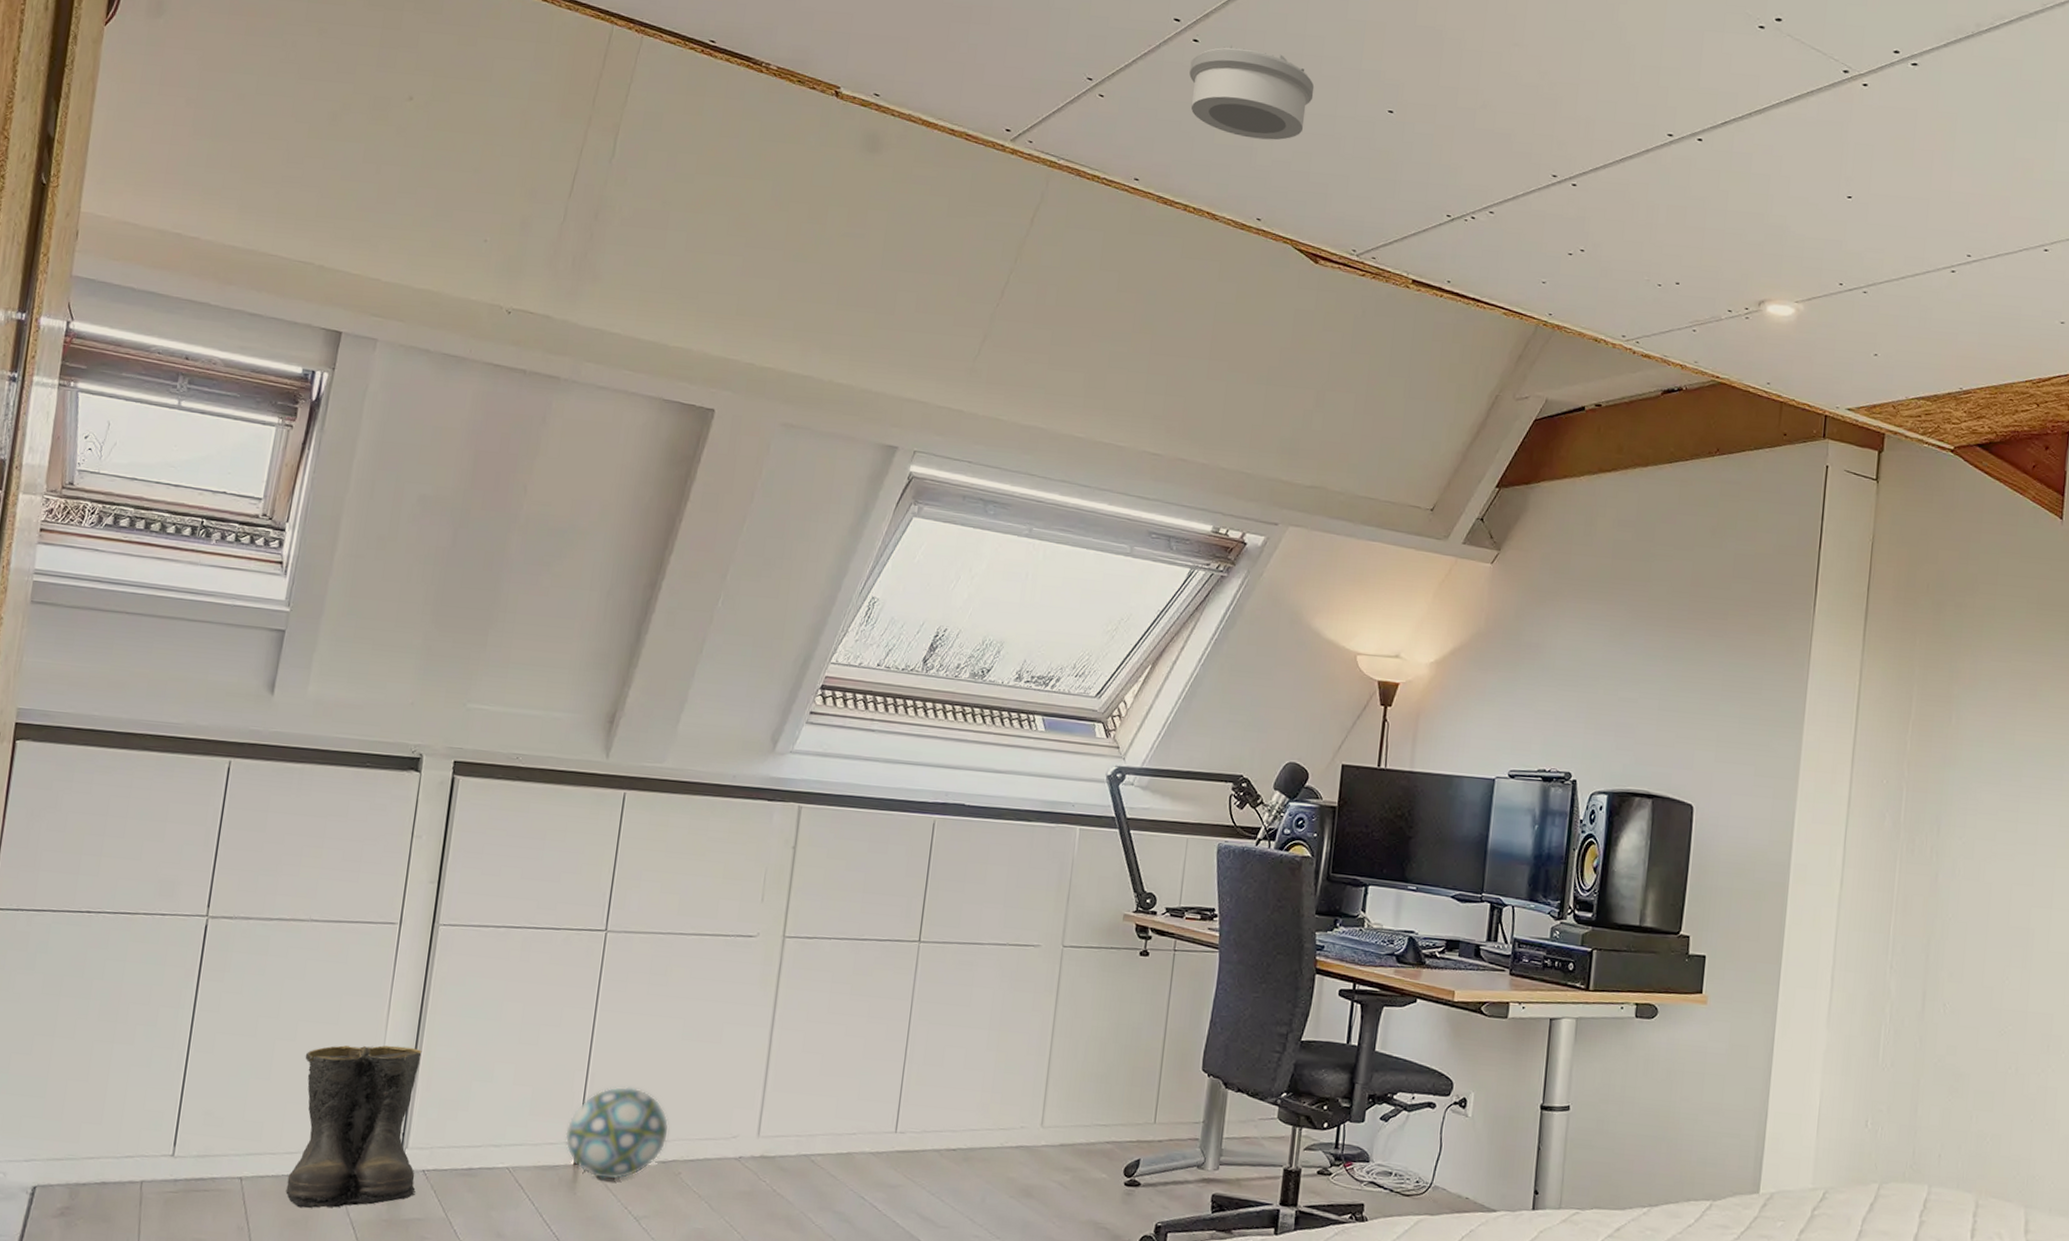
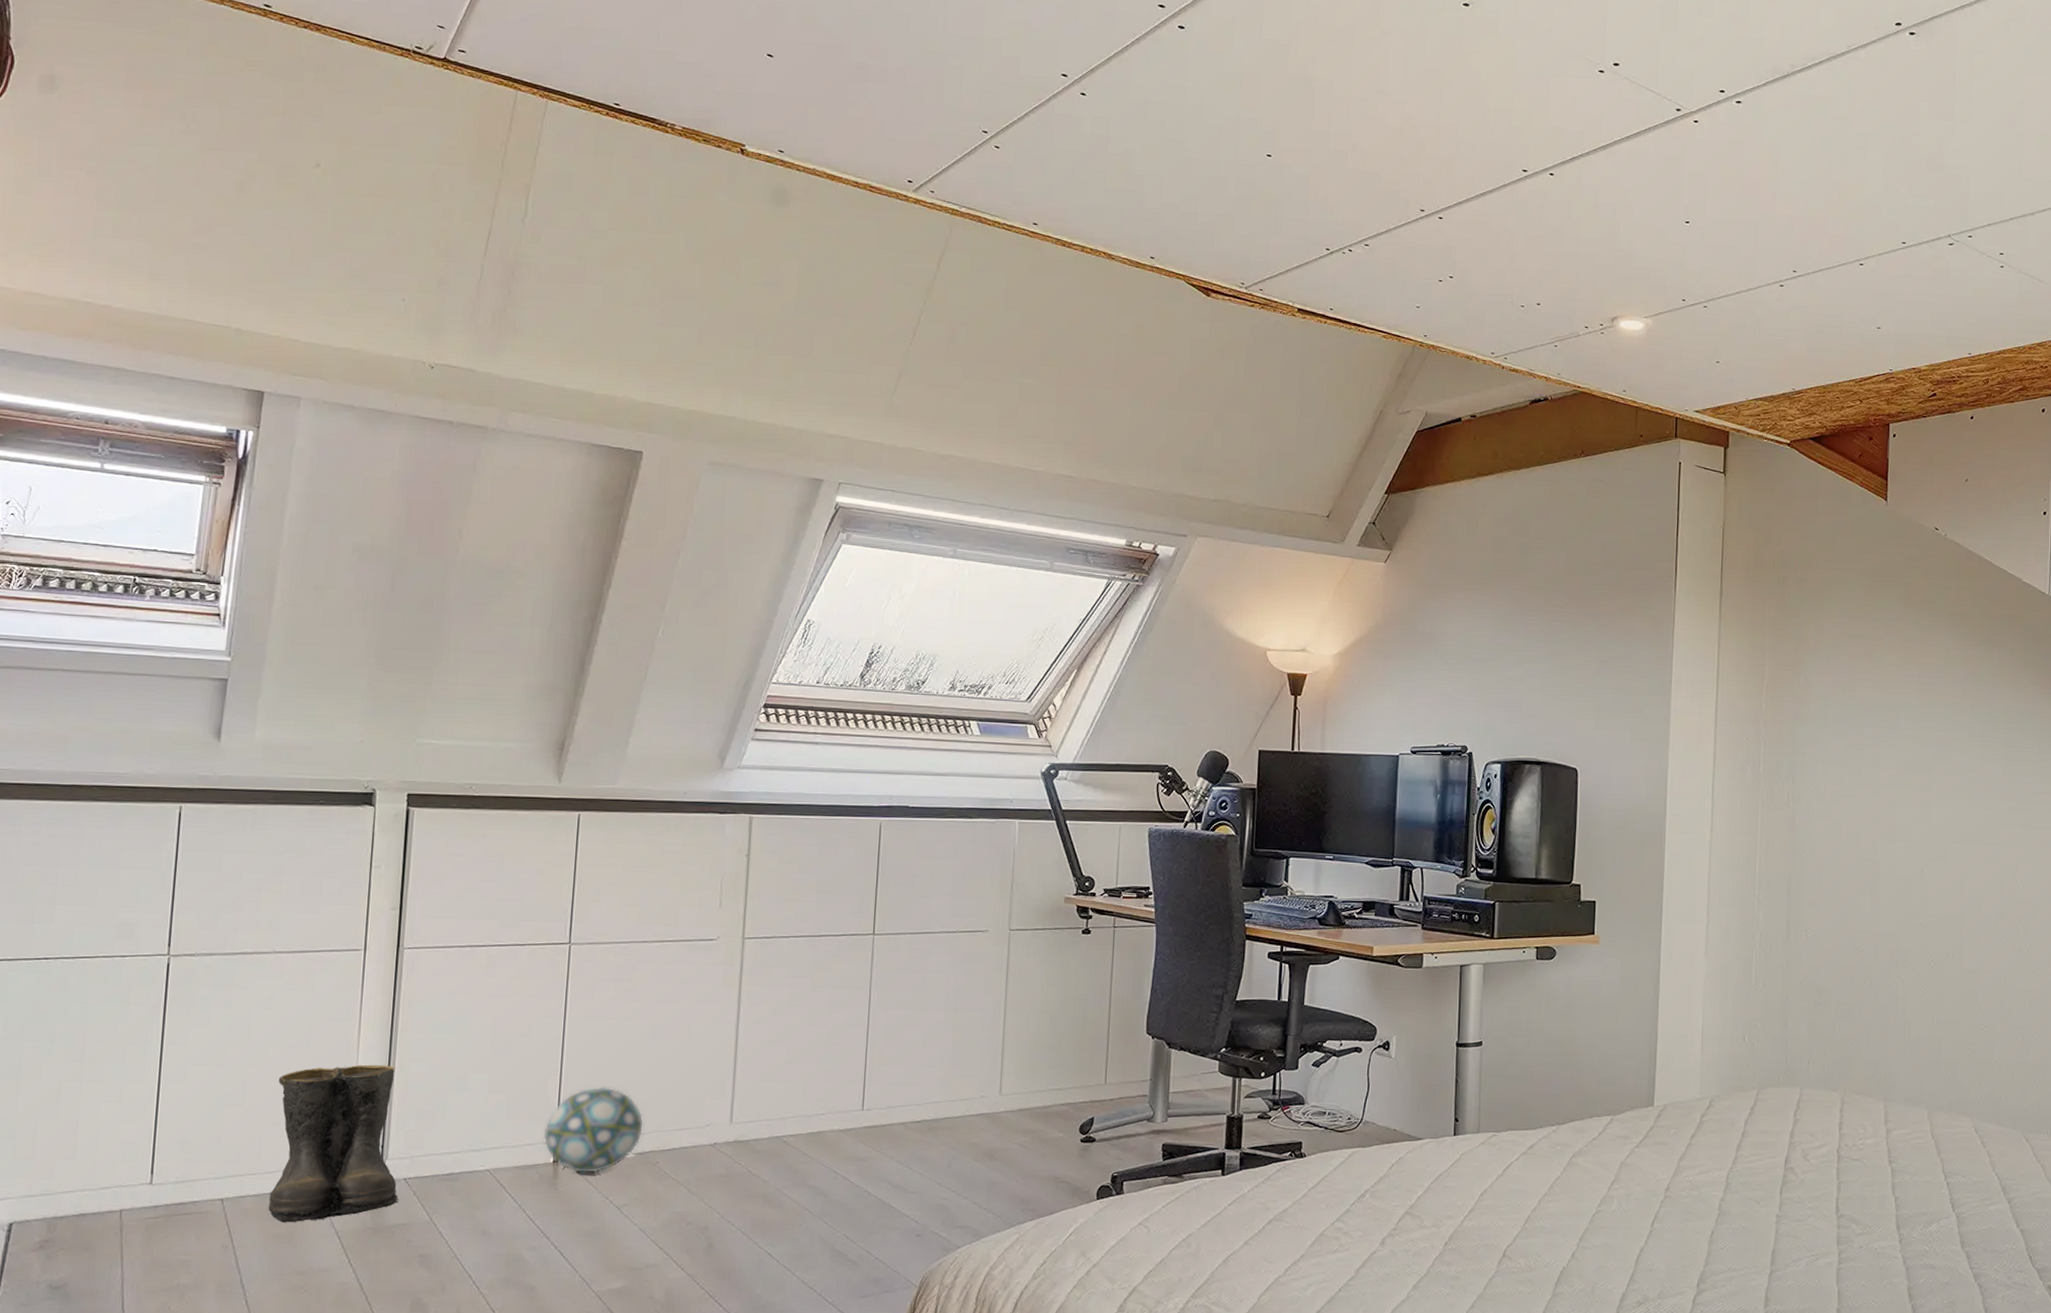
smoke detector: present [1189,44,1315,140] -> none [1079,96,1197,185]

